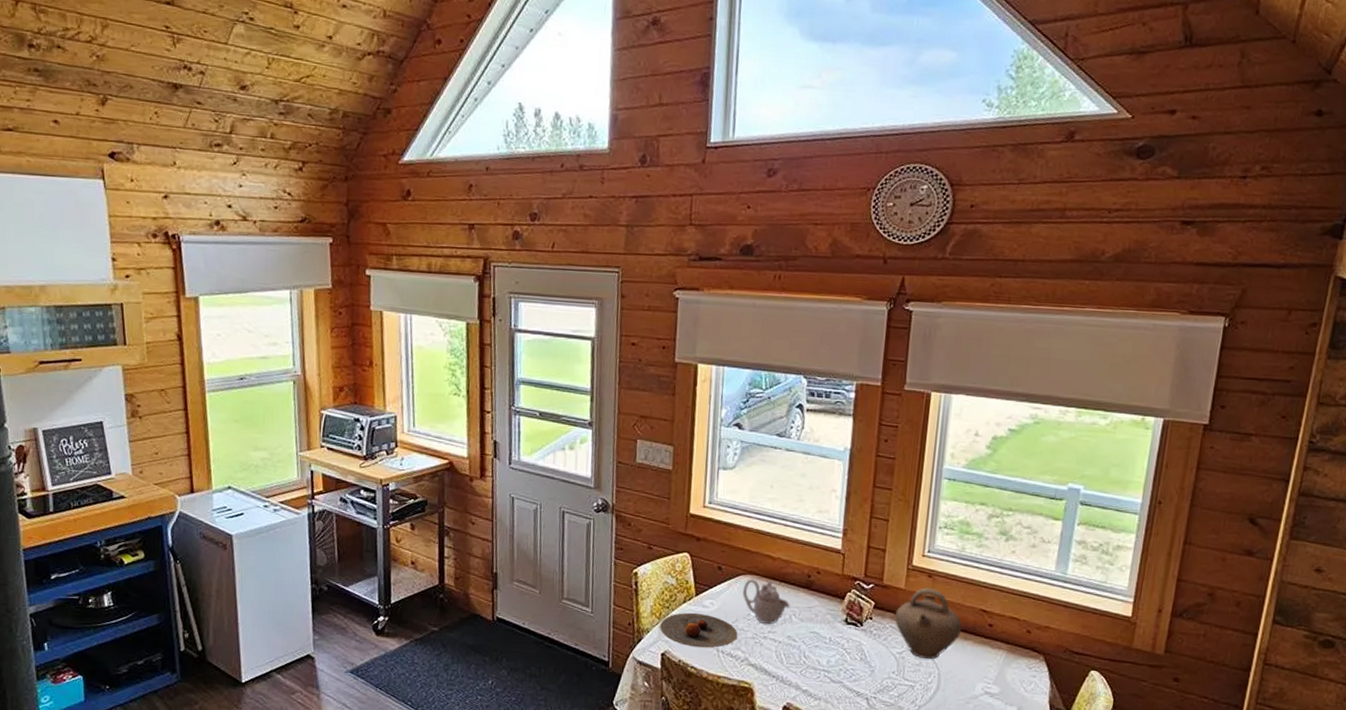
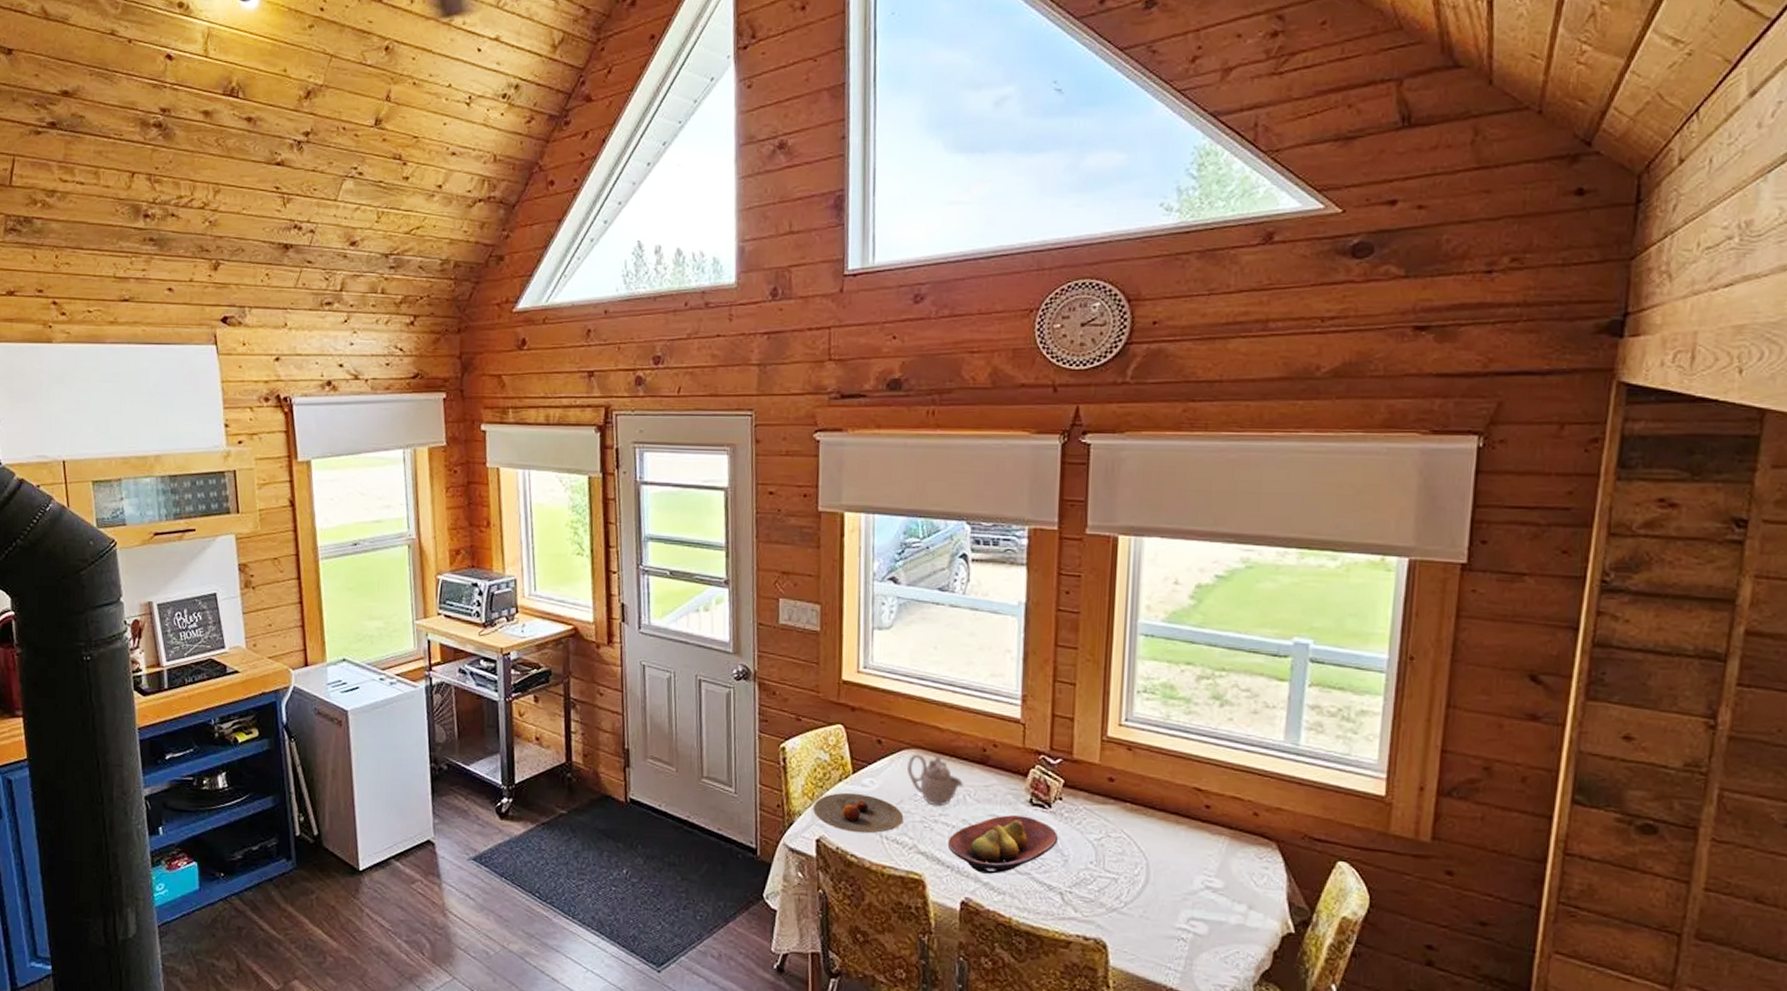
fruit bowl: none [774,632,868,683] -> present [947,815,1059,874]
jug: present [895,587,962,660] -> none [1089,762,1172,848]

